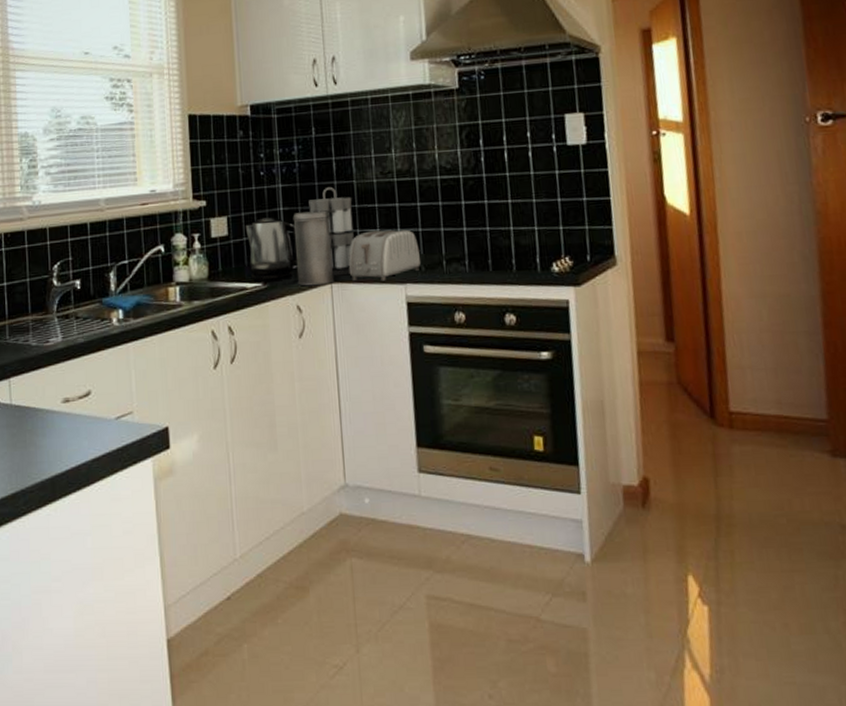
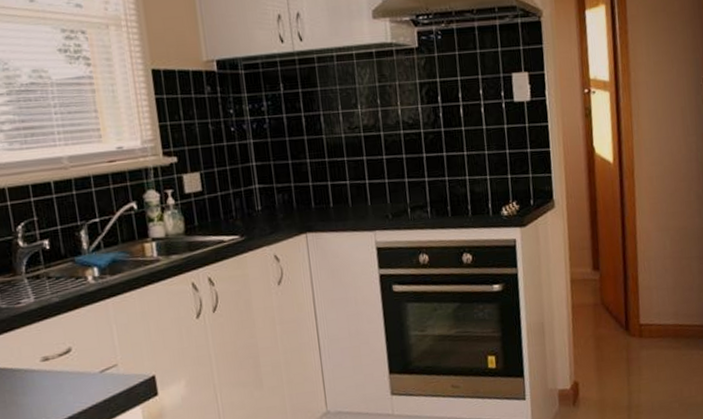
kettle: present [245,217,298,282] -> none [218,172,274,234]
canister: present [292,210,335,287] -> none [265,164,309,237]
spice rack: present [308,186,354,276] -> none [280,141,326,227]
toaster: present [349,229,420,281] -> none [322,181,388,230]

